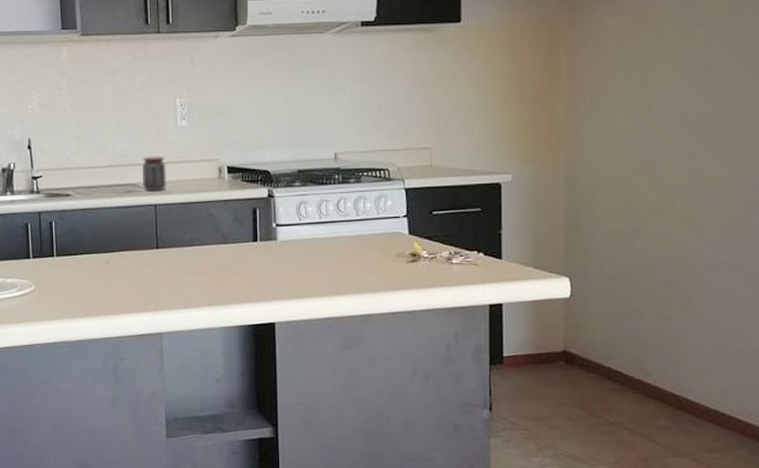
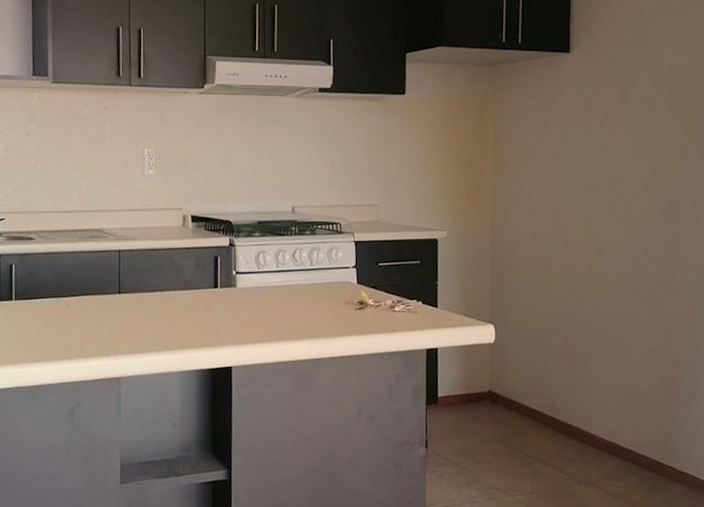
jar: present [141,156,166,193] -> none [106,202,132,239]

